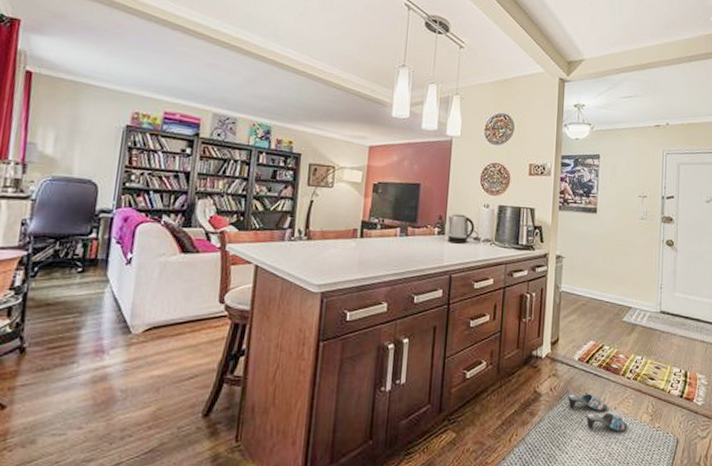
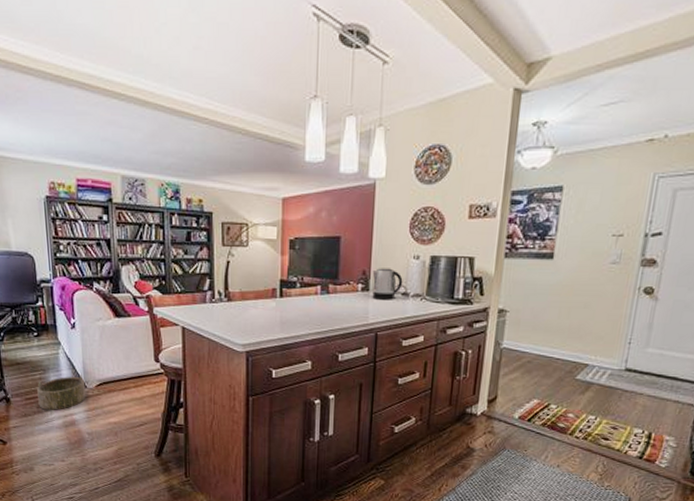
basket: none [63,318,131,362] -> present [37,375,86,410]
slippers: present [567,392,627,431] -> none [503,449,571,488]

